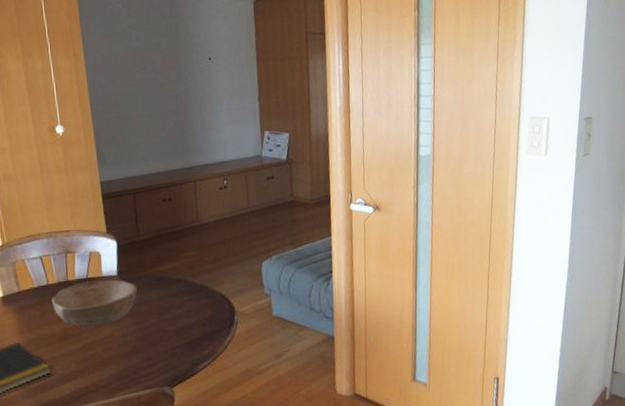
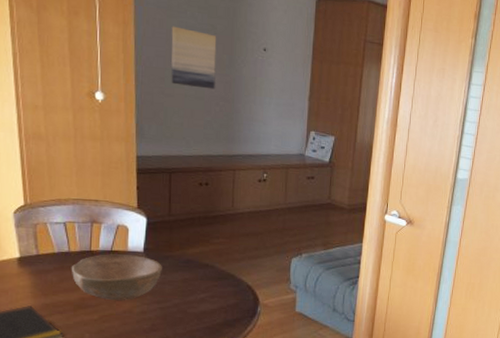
wall art: none [119,51,167,107] -> present [171,26,217,90]

